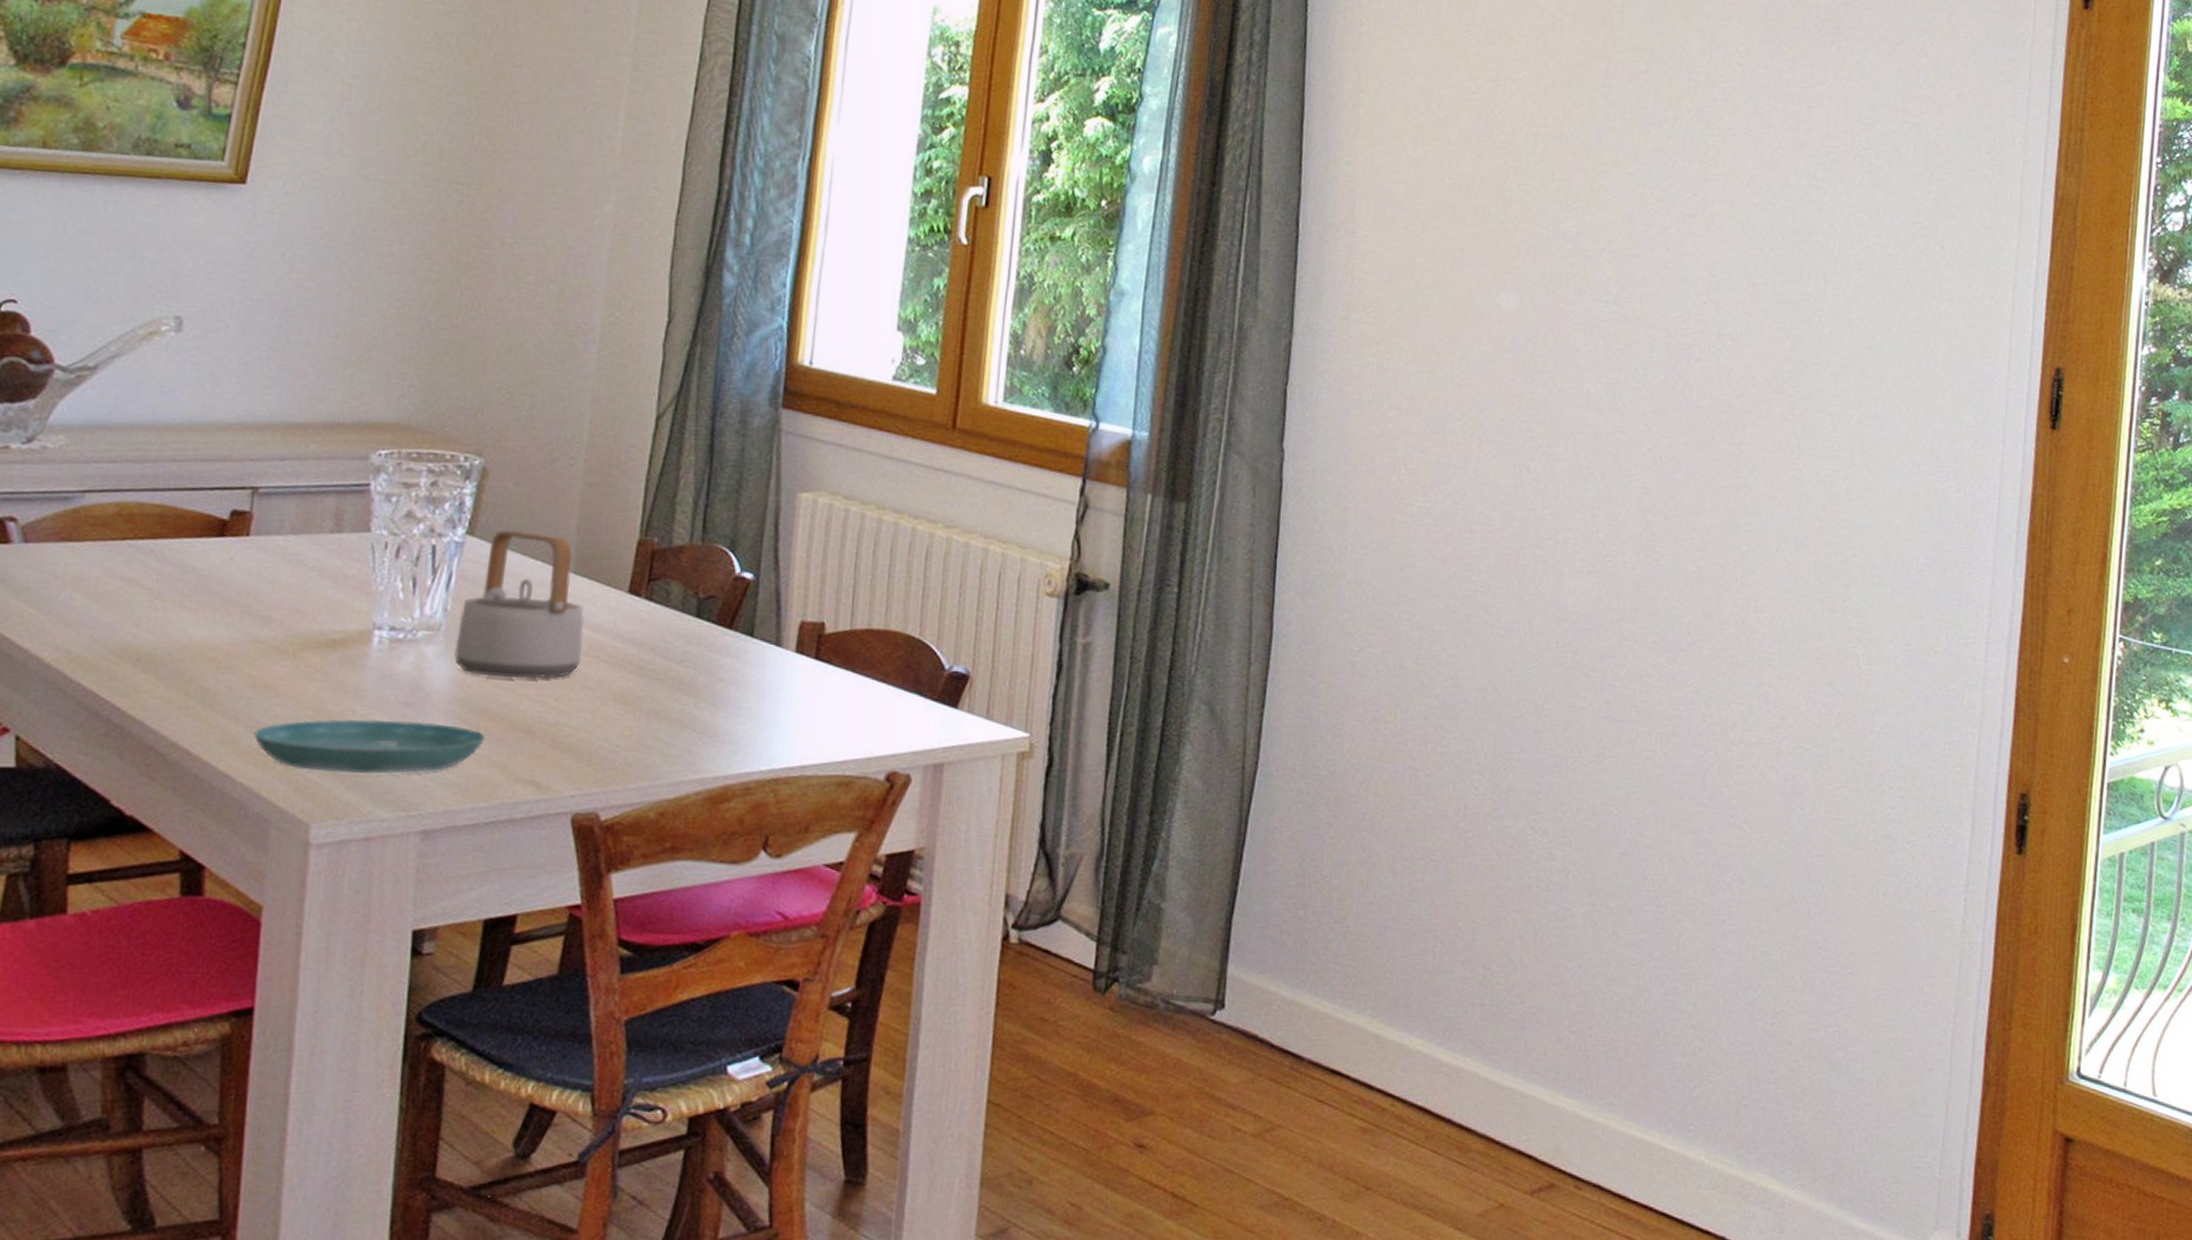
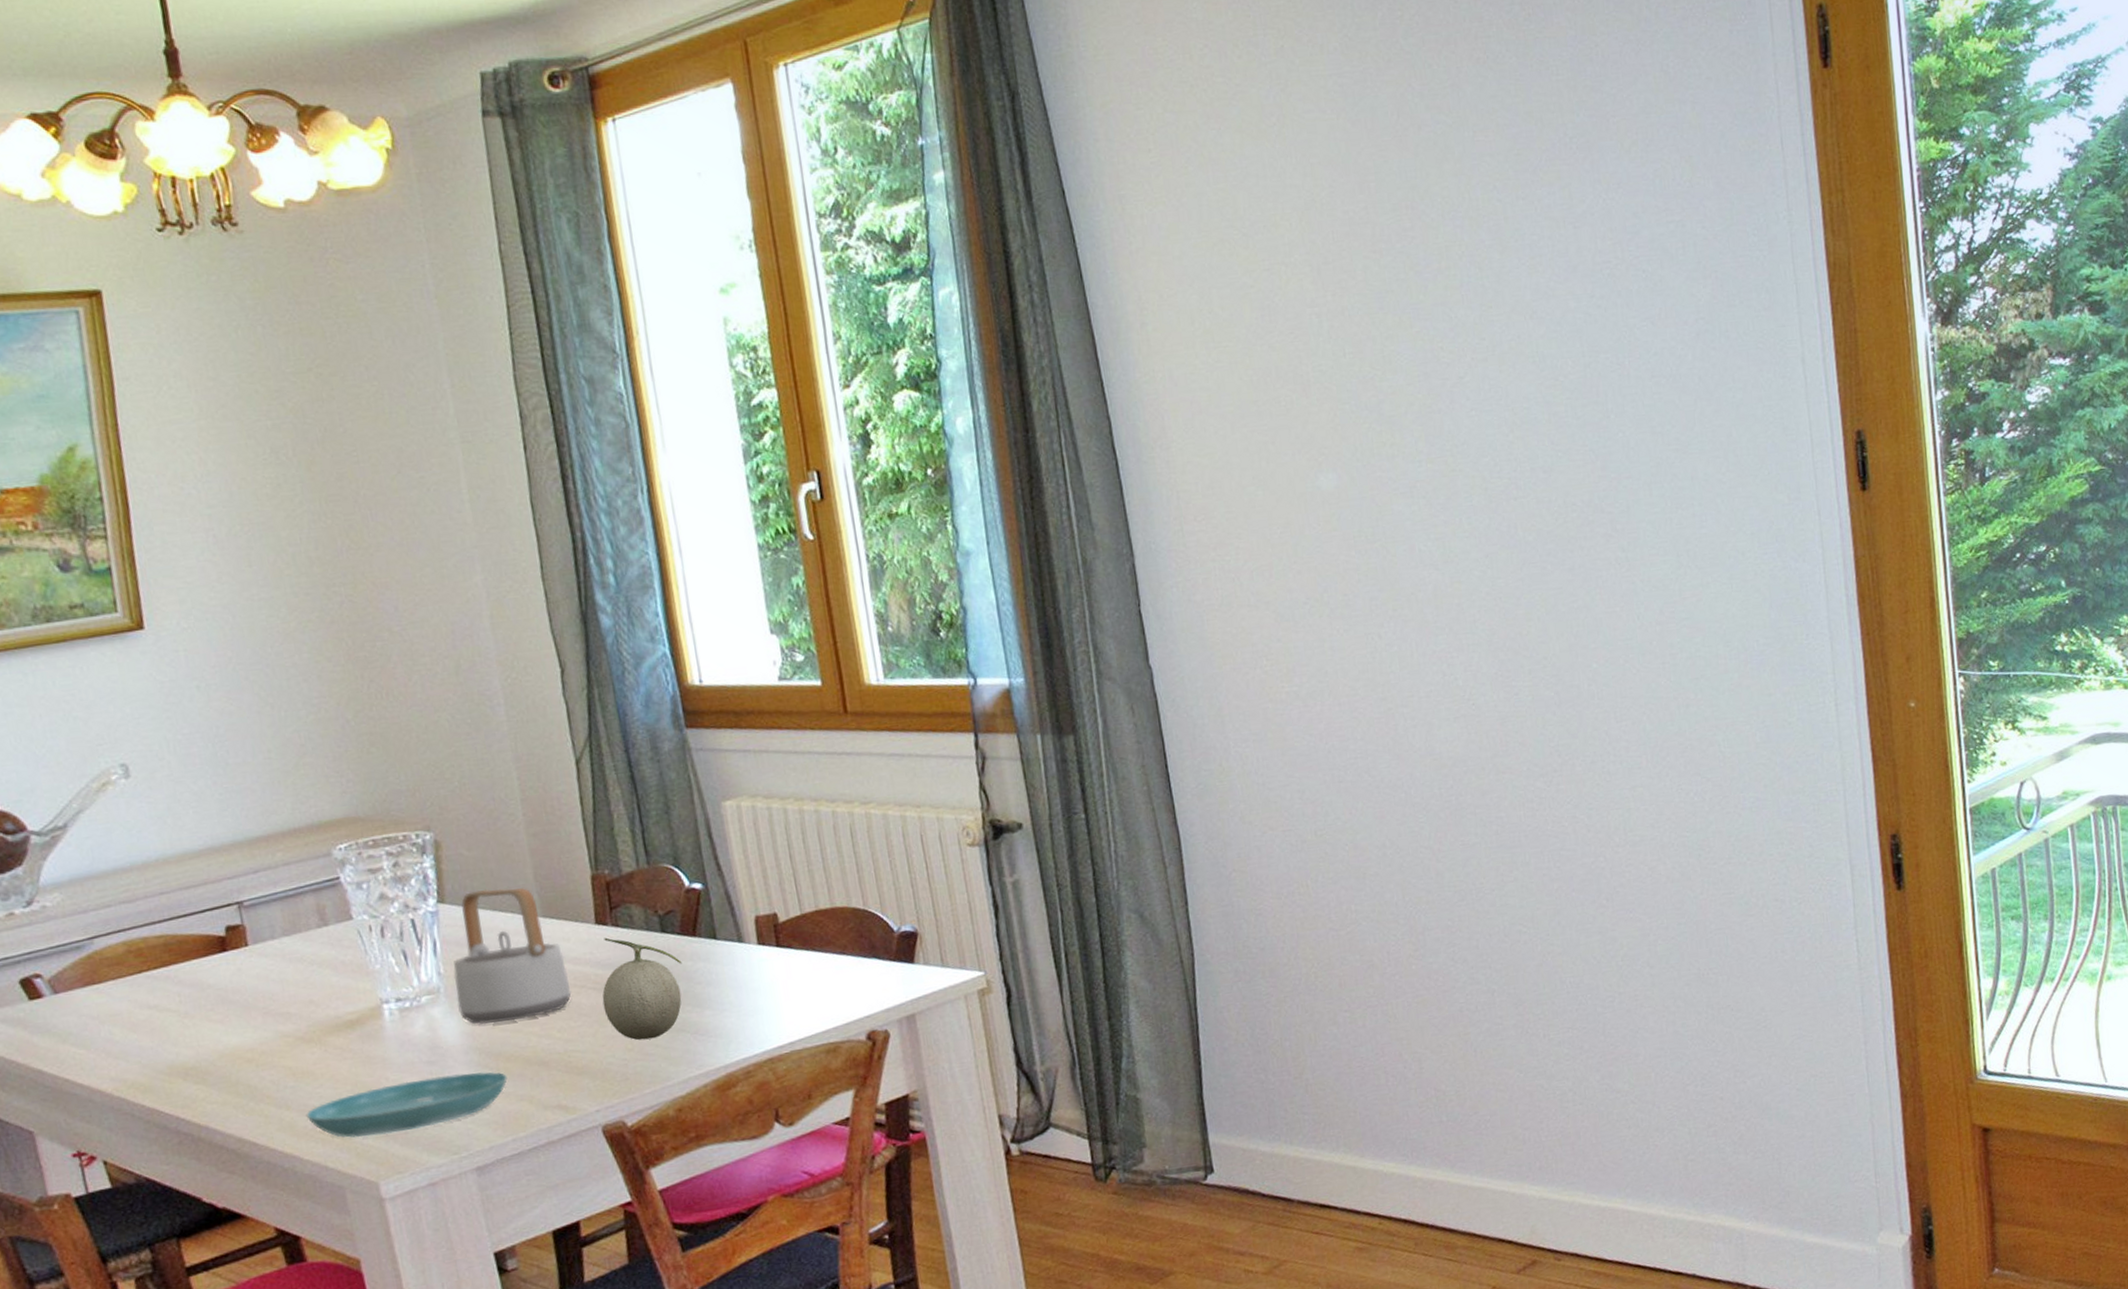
fruit: none [610,609,709,730] -> present [602,937,682,1041]

